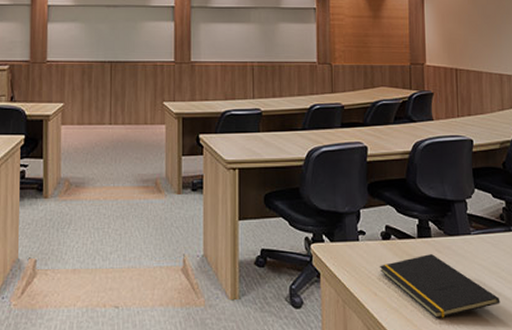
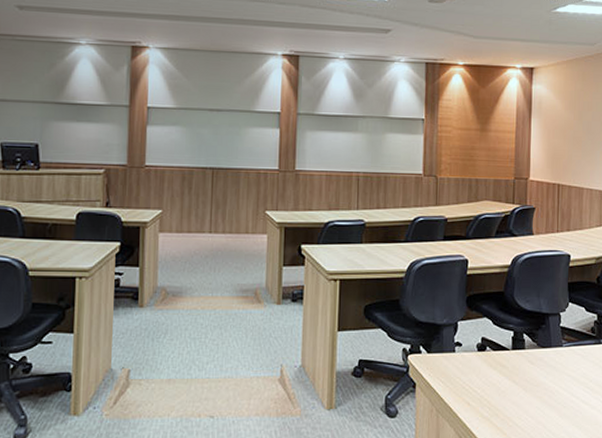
notepad: present [379,254,500,319] -> none [473,365,587,428]

